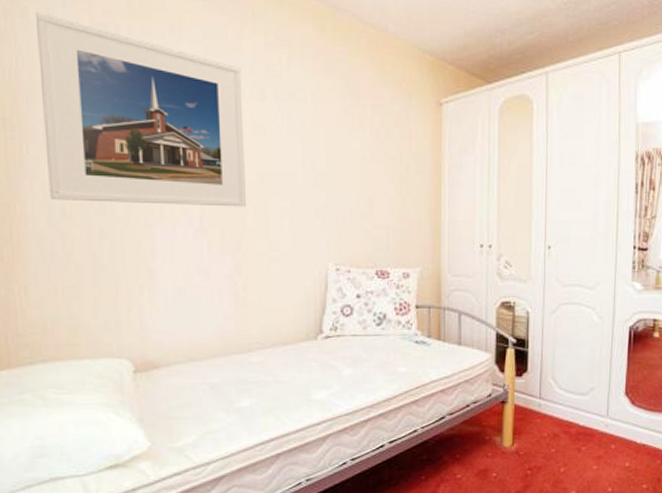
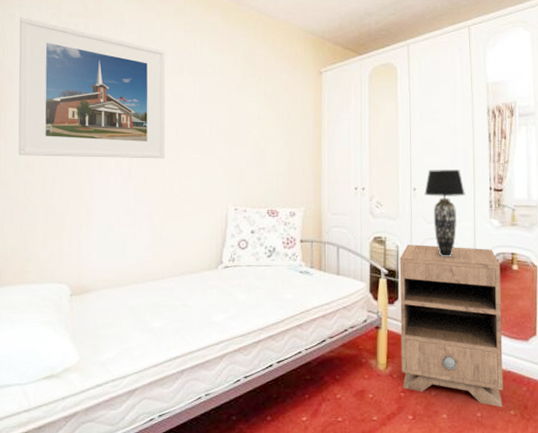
nightstand: none [528,310,641,481] -> present [400,245,504,407]
table lamp: none [560,224,606,325] -> present [424,168,465,257]

